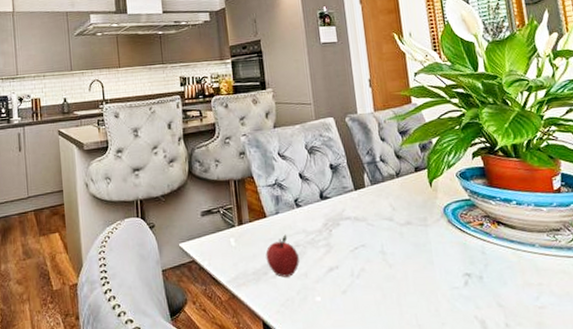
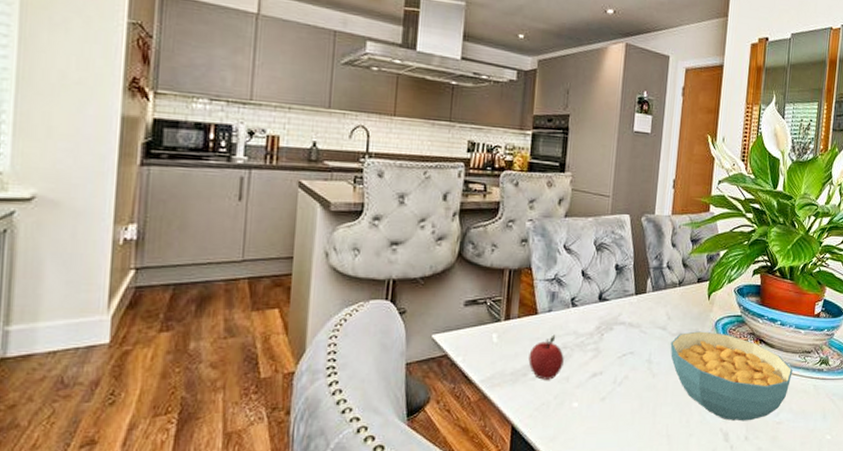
cereal bowl: none [400,218,544,308] -> present [670,331,793,421]

